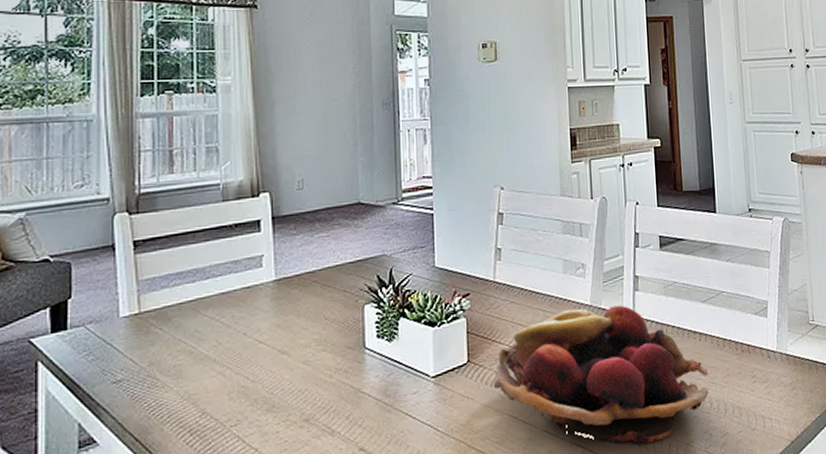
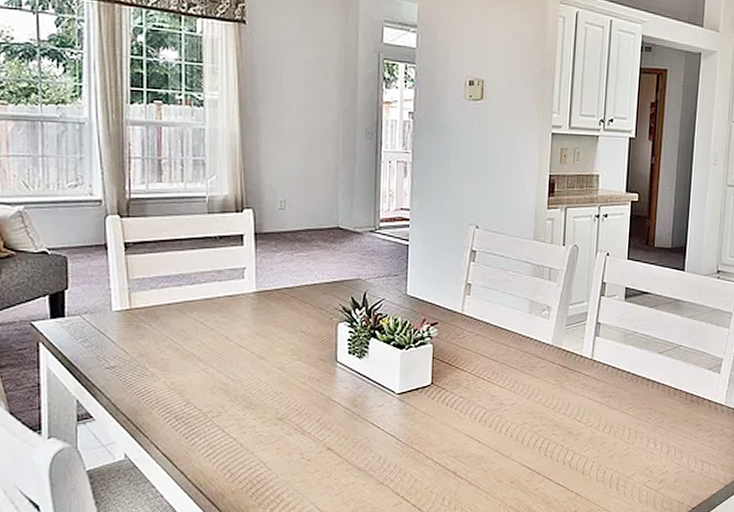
fruit basket: present [493,305,709,444] -> none [453,346,657,472]

